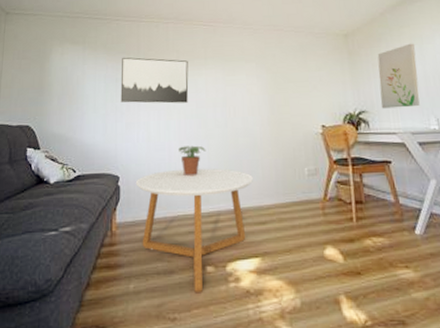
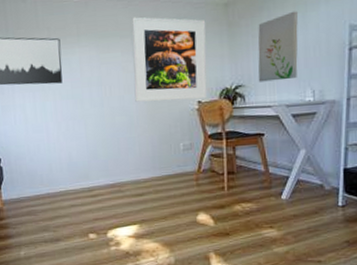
coffee table: present [135,168,254,292] -> none [16,147,131,255]
potted plant: present [179,145,206,177] -> none [56,125,84,156]
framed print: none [257,43,331,125] -> present [132,16,207,102]

